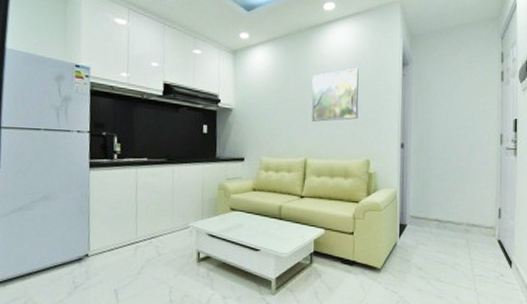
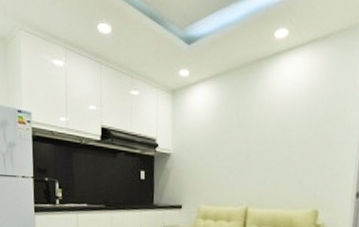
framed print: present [311,67,359,122] -> none [255,105,312,168]

